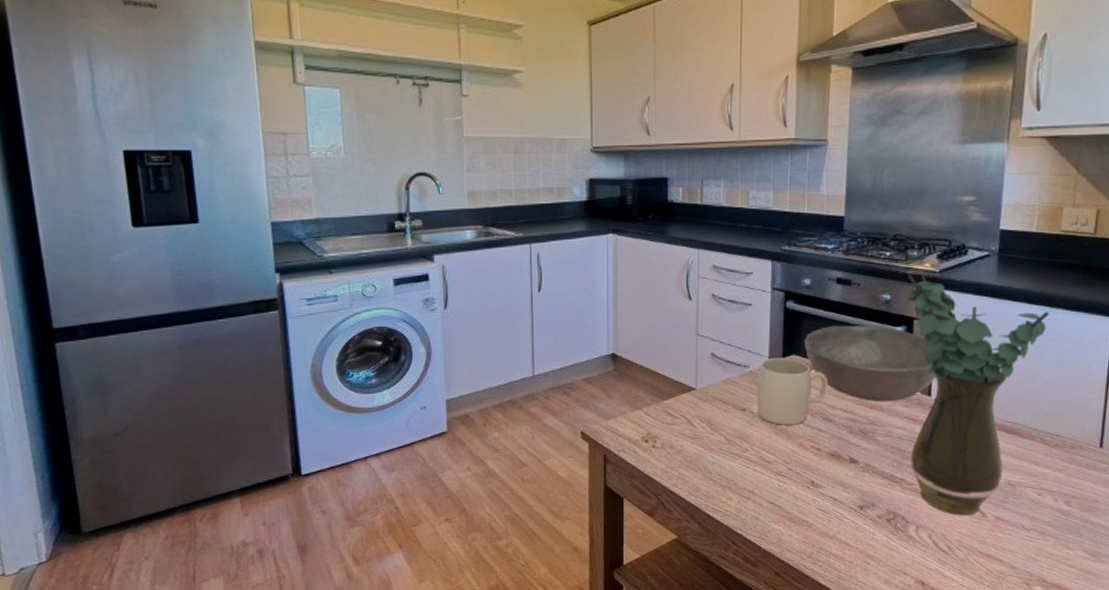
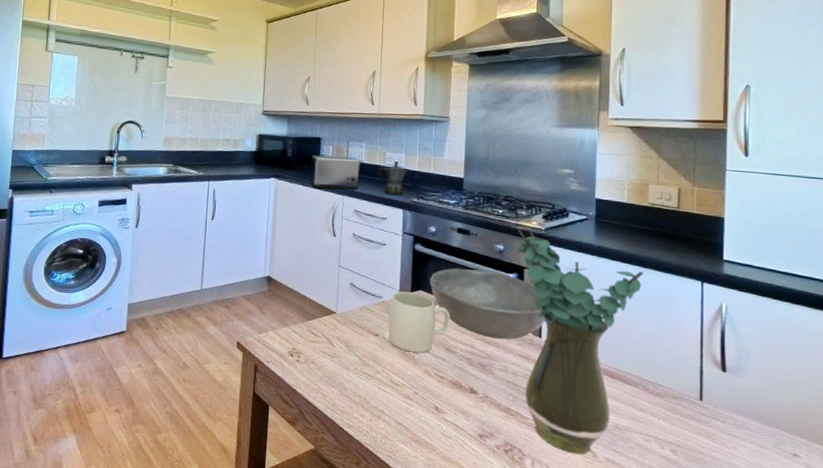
toaster: none [657,199,718,243] -> present [310,155,361,191]
coffeepot: none [741,201,777,244] -> present [378,161,408,196]

